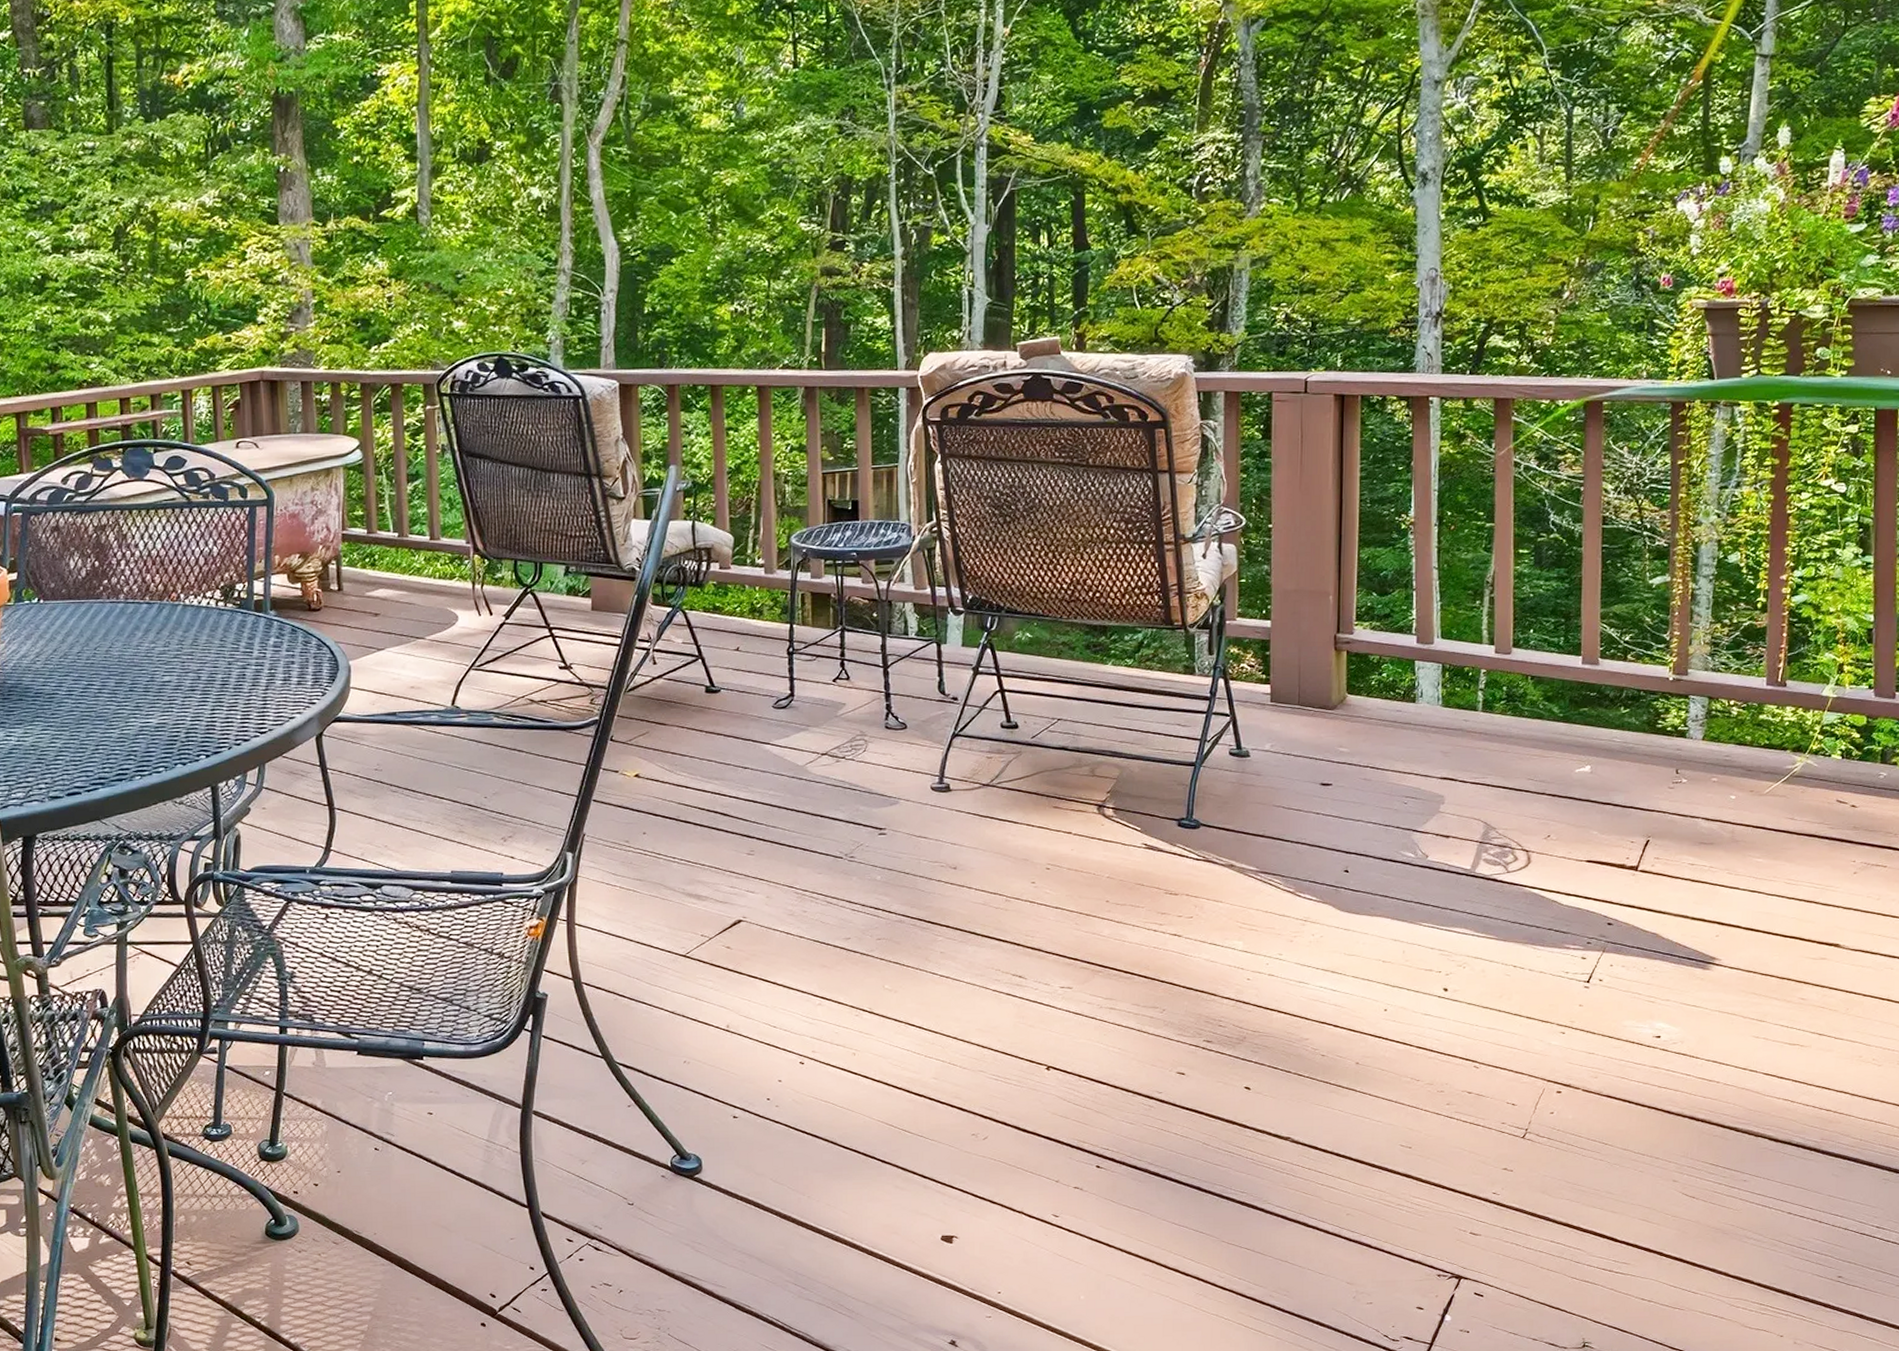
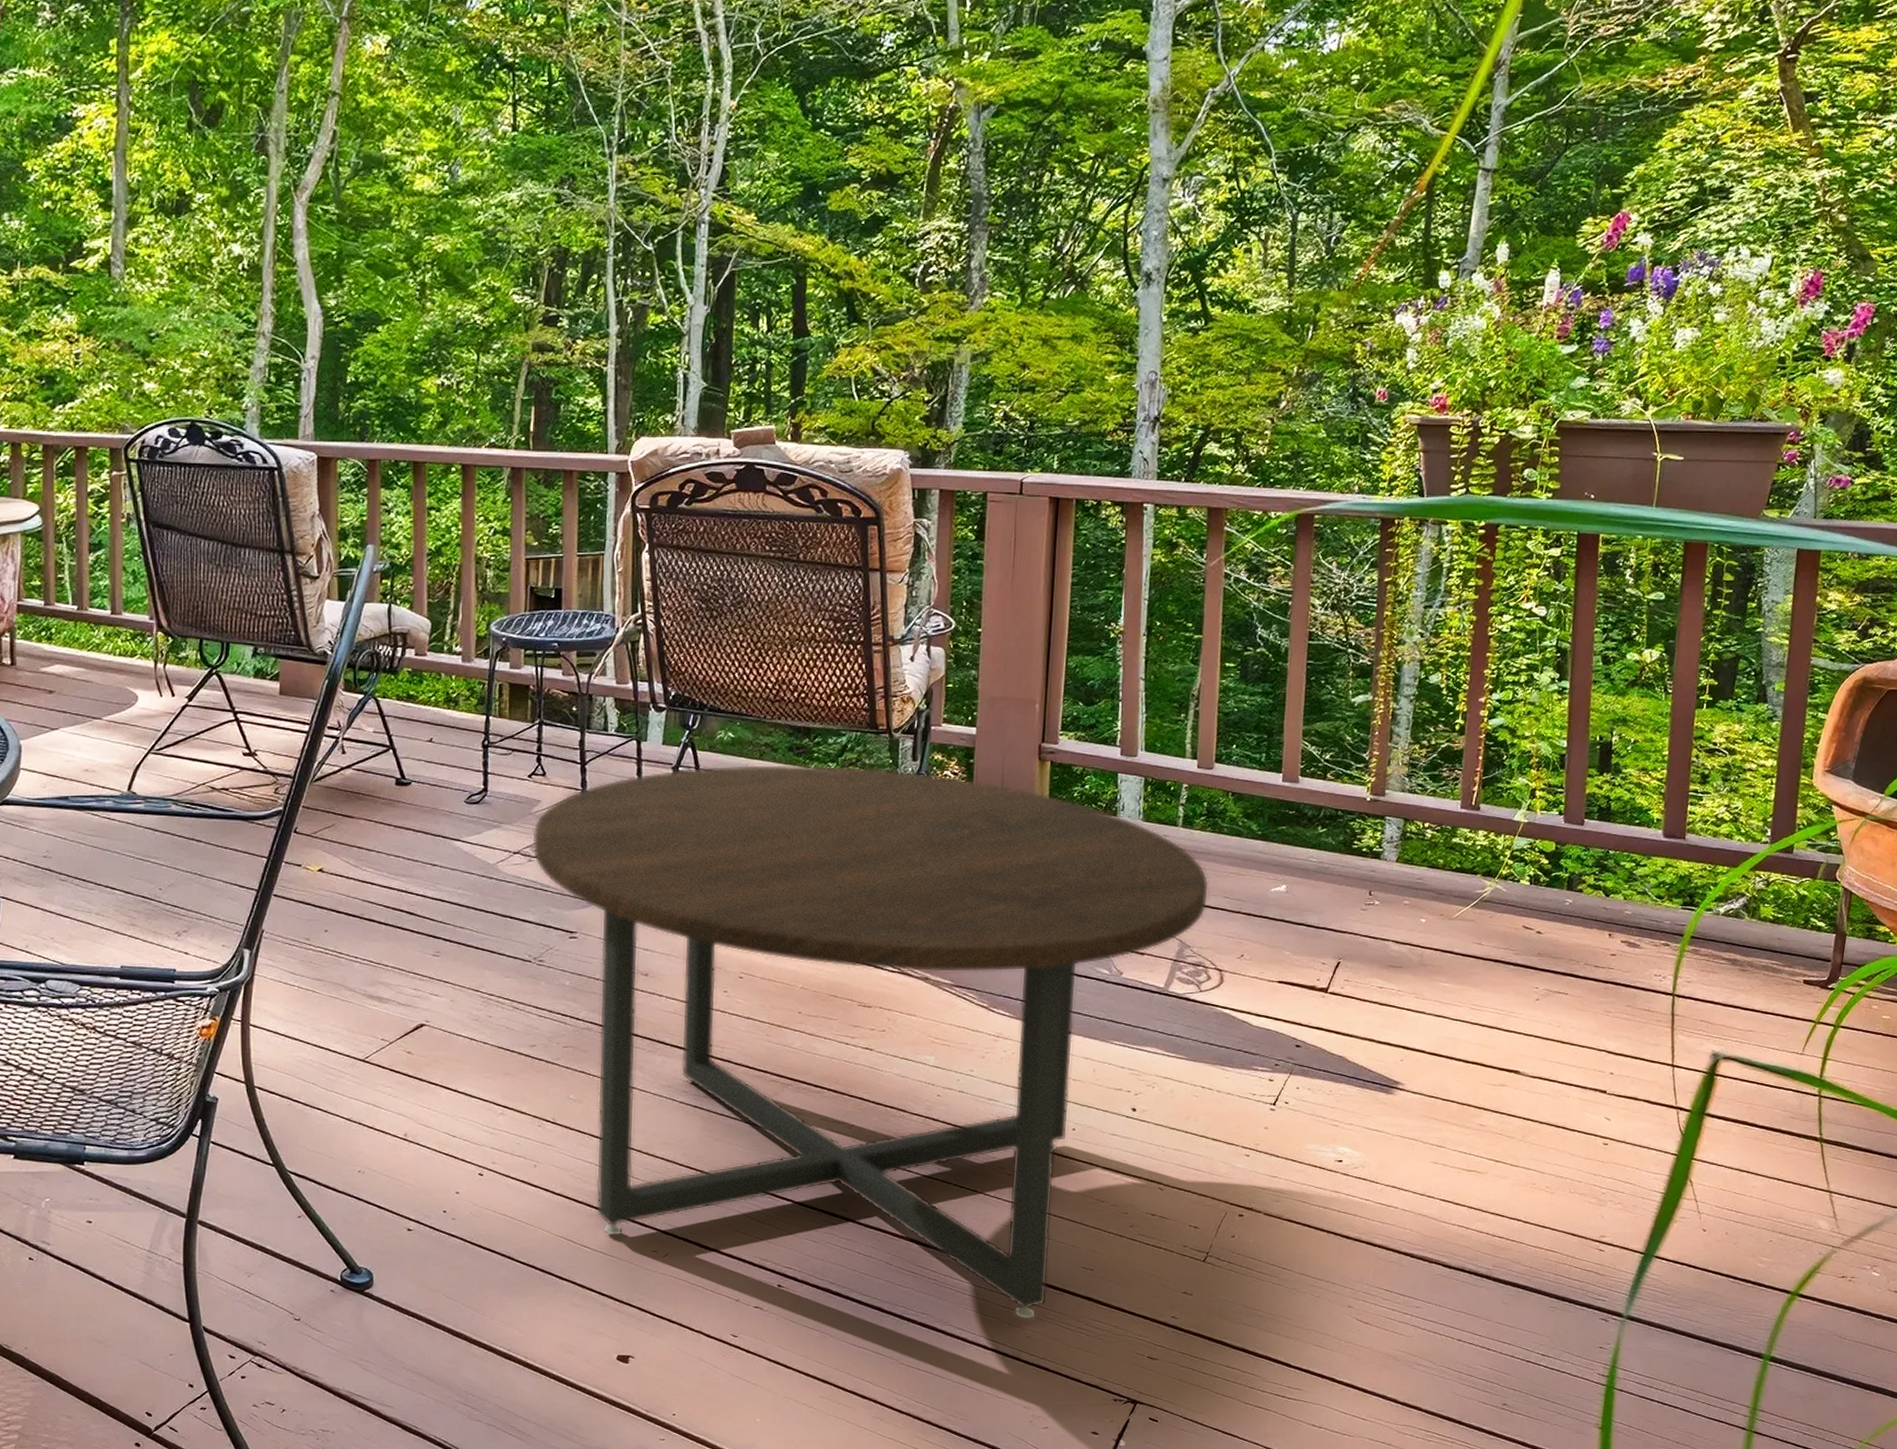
coffee table: none [839,661,1513,1198] -> present [532,764,1210,1321]

